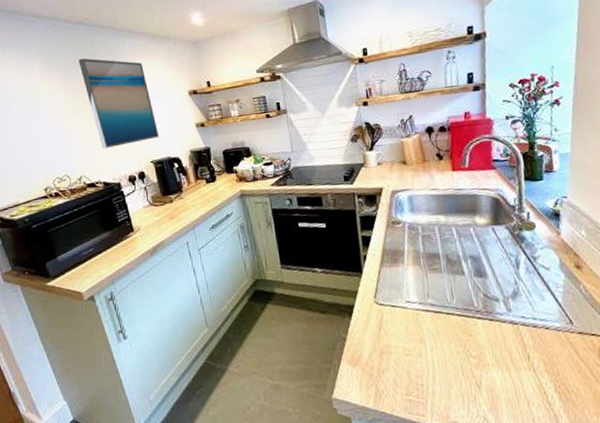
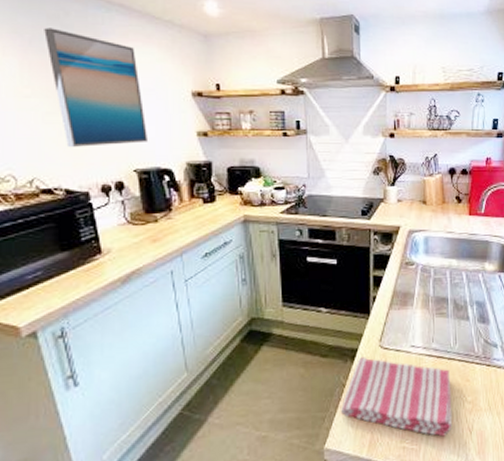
dish towel: none [343,313,459,391] -> present [340,357,453,437]

